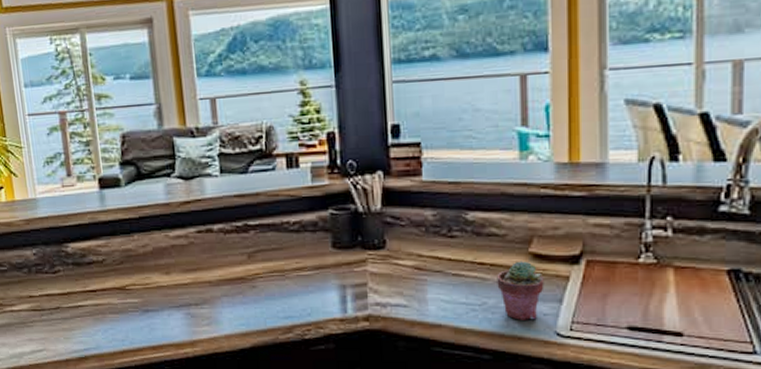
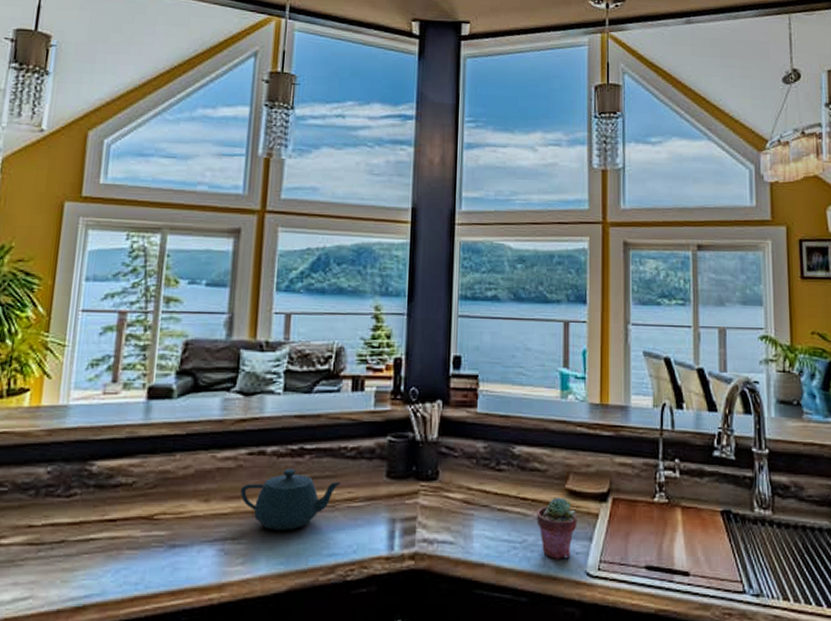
teapot: none [196,243,289,297] -> present [241,468,342,530]

